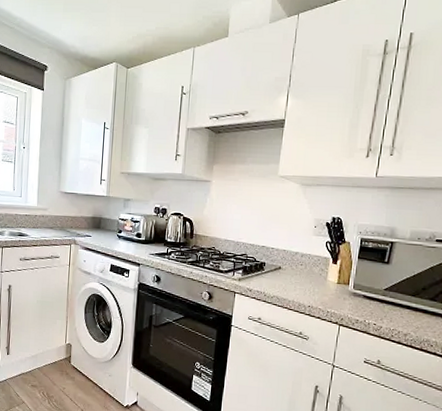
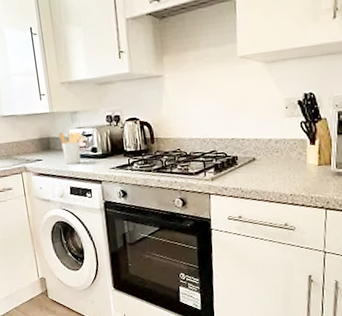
utensil holder: none [109,214,130,245] -> present [58,131,82,165]

